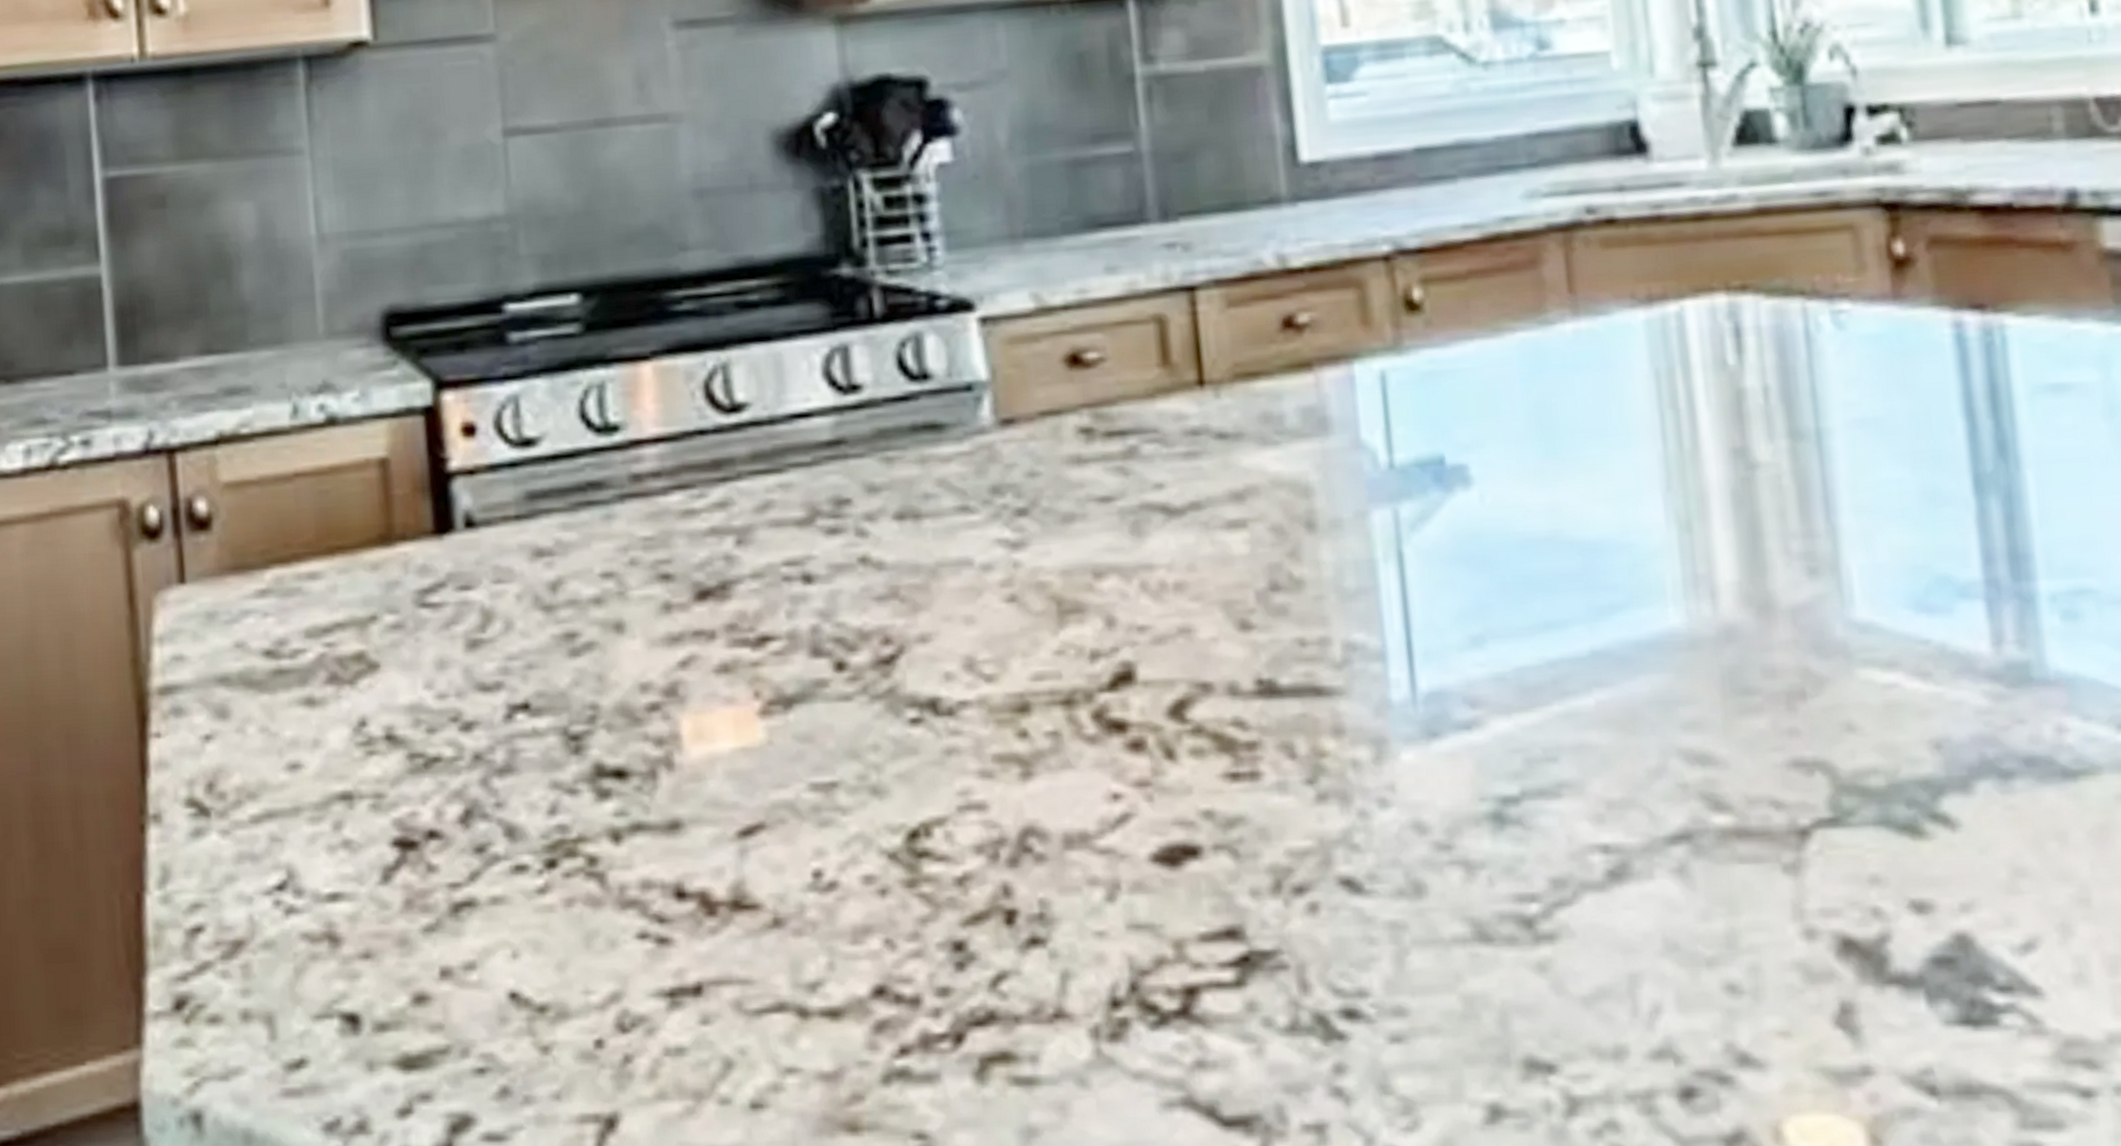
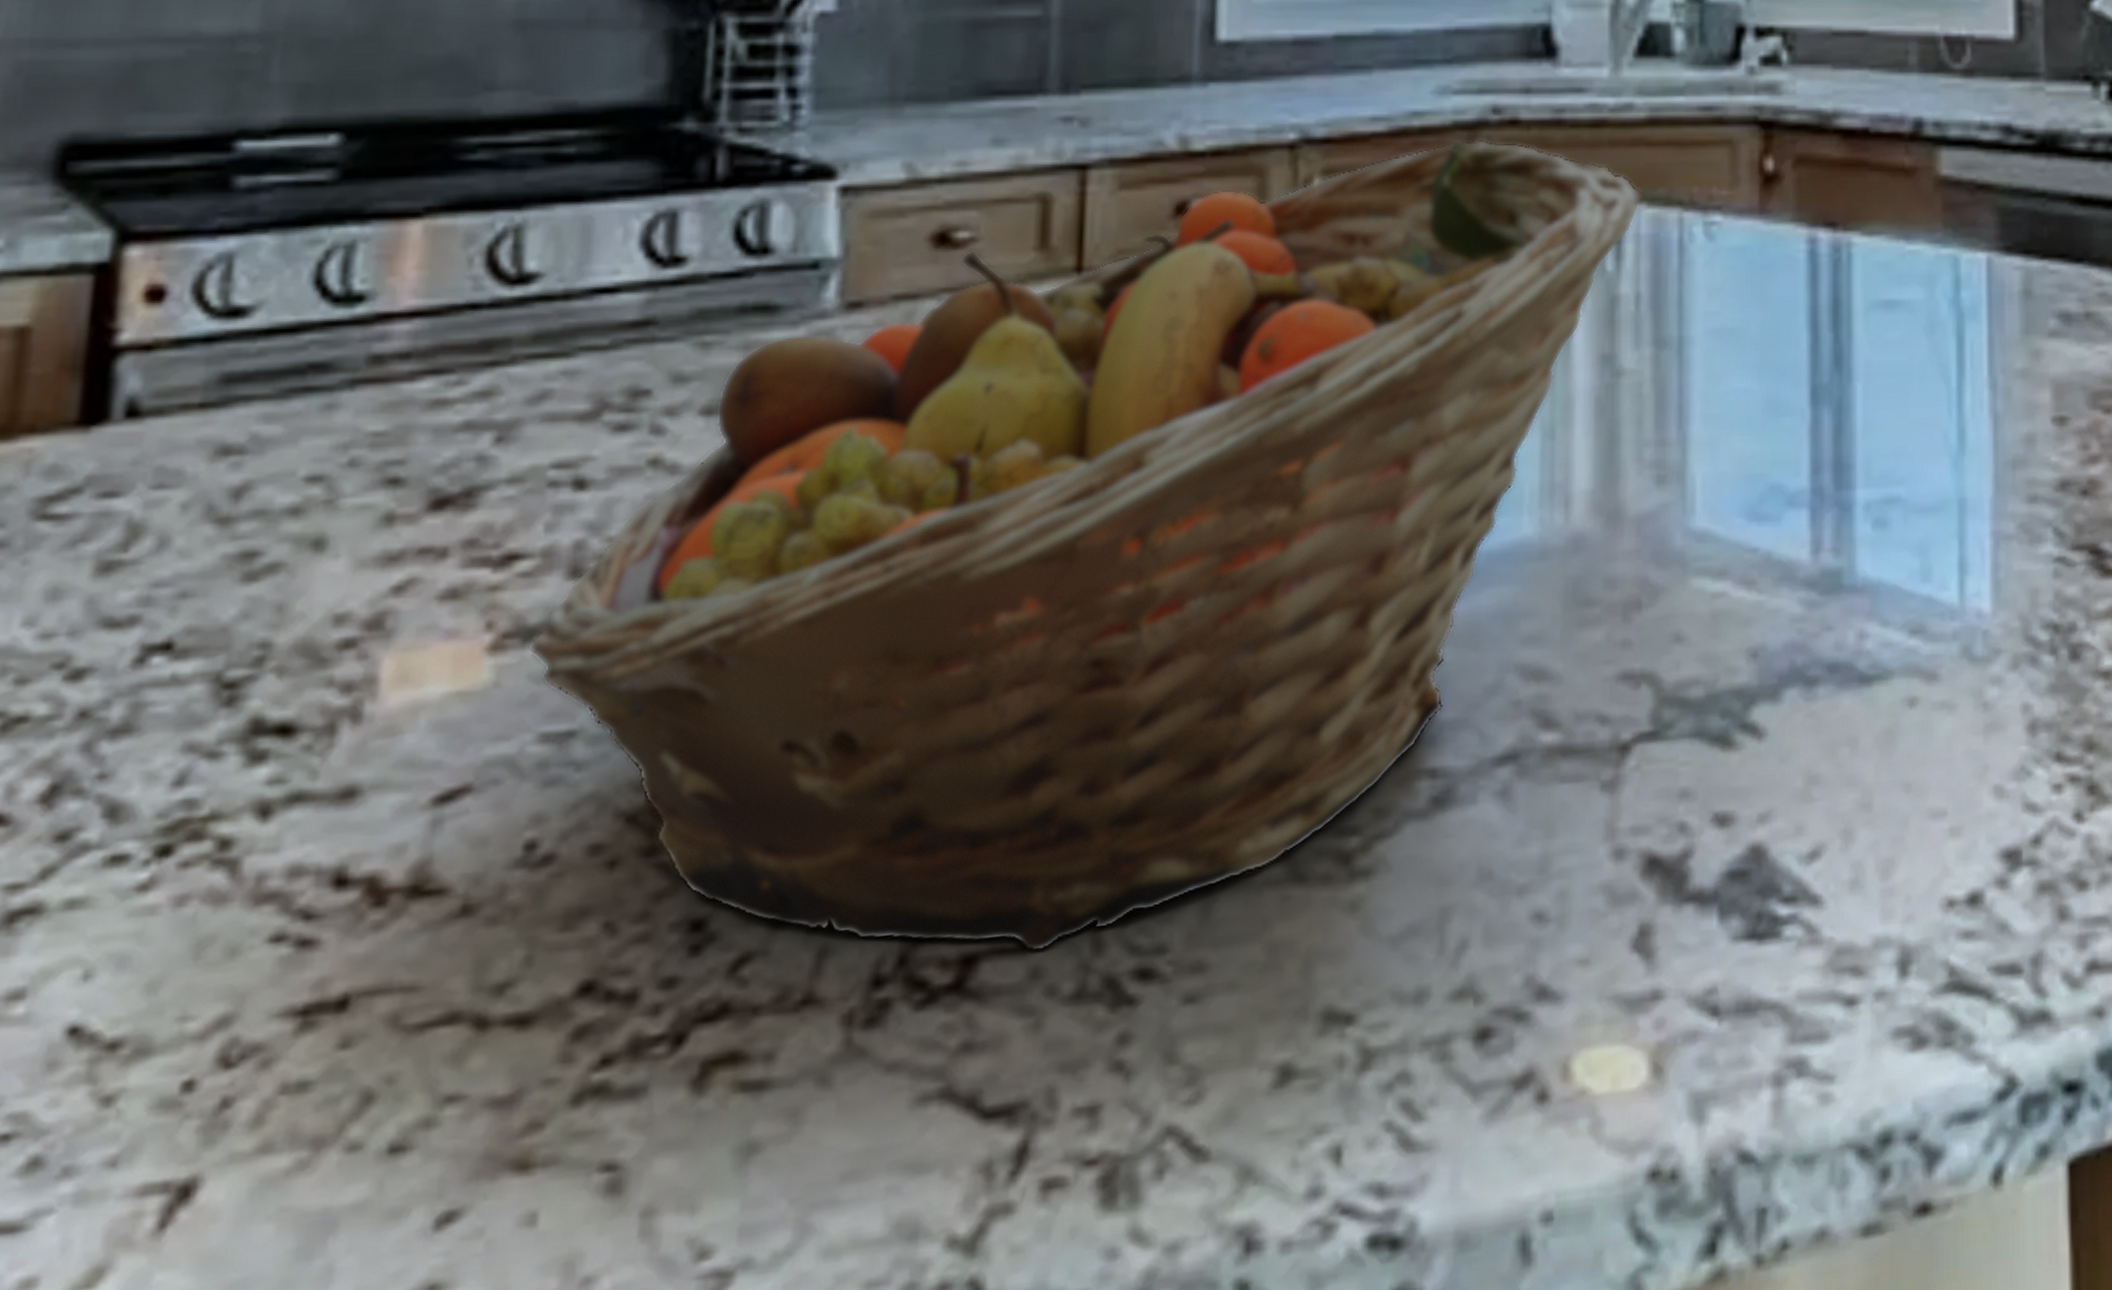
fruit basket: none [789,240,1761,989] -> present [528,139,1644,954]

